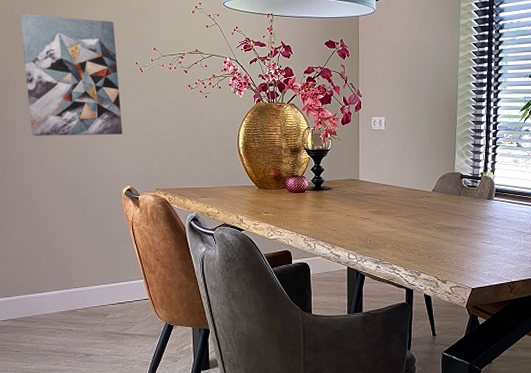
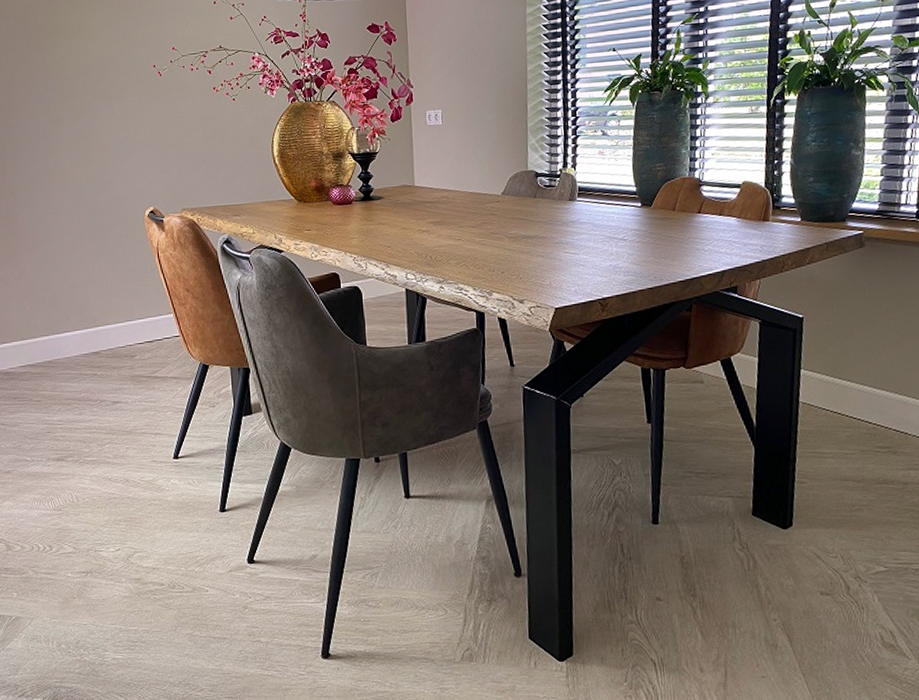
wall art: present [19,13,122,136] -> none [23,18,142,157]

